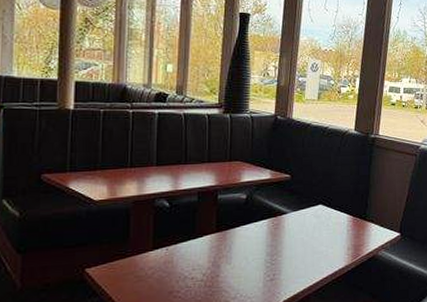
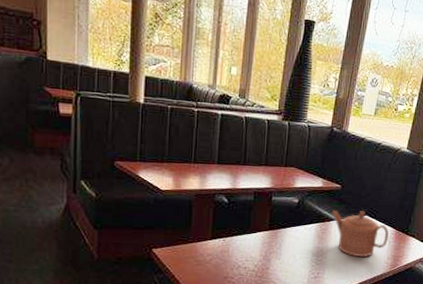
teapot: none [284,199,347,252] -> present [332,210,390,257]

